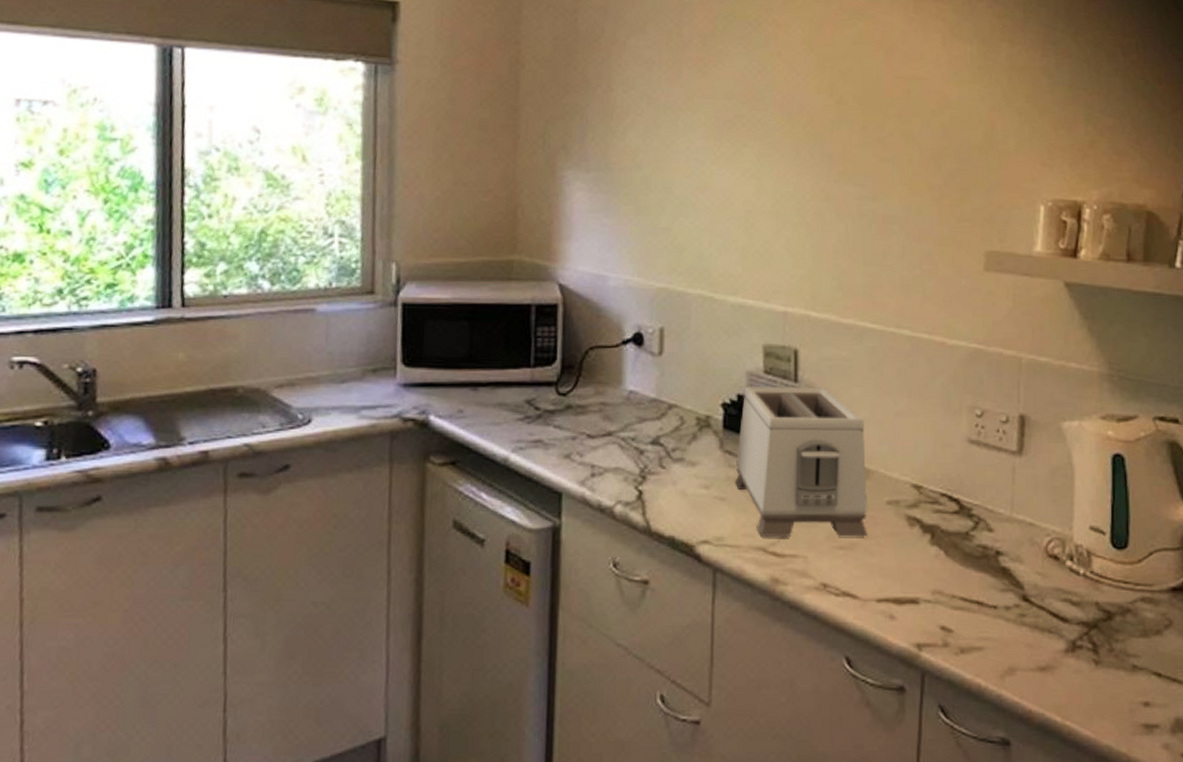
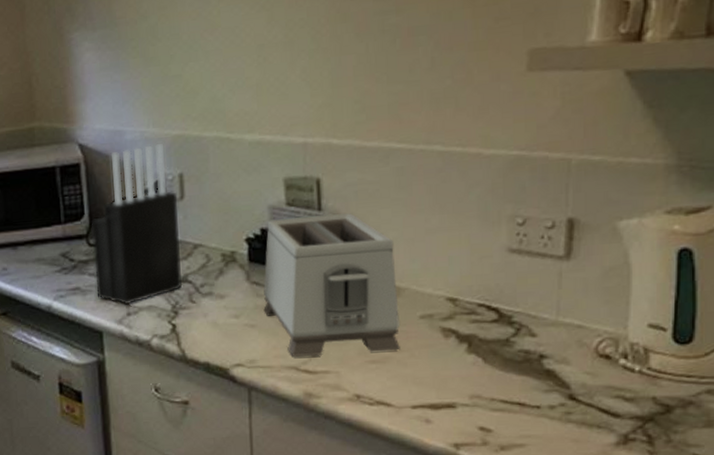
knife block: none [560,295,656,464] -> present [90,144,183,305]

